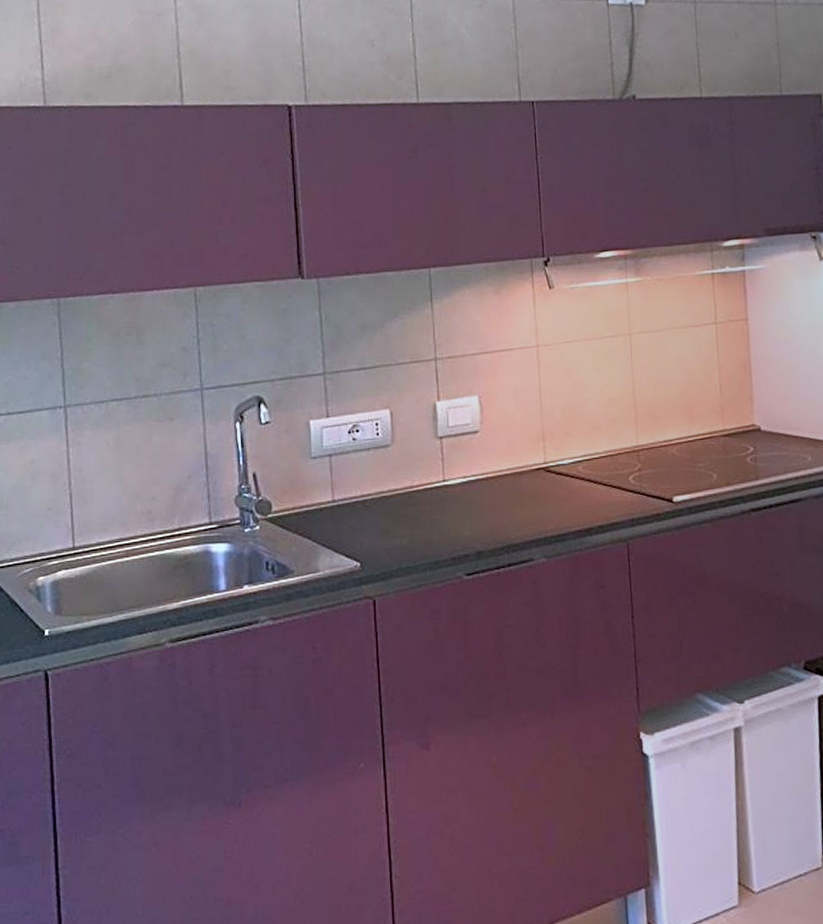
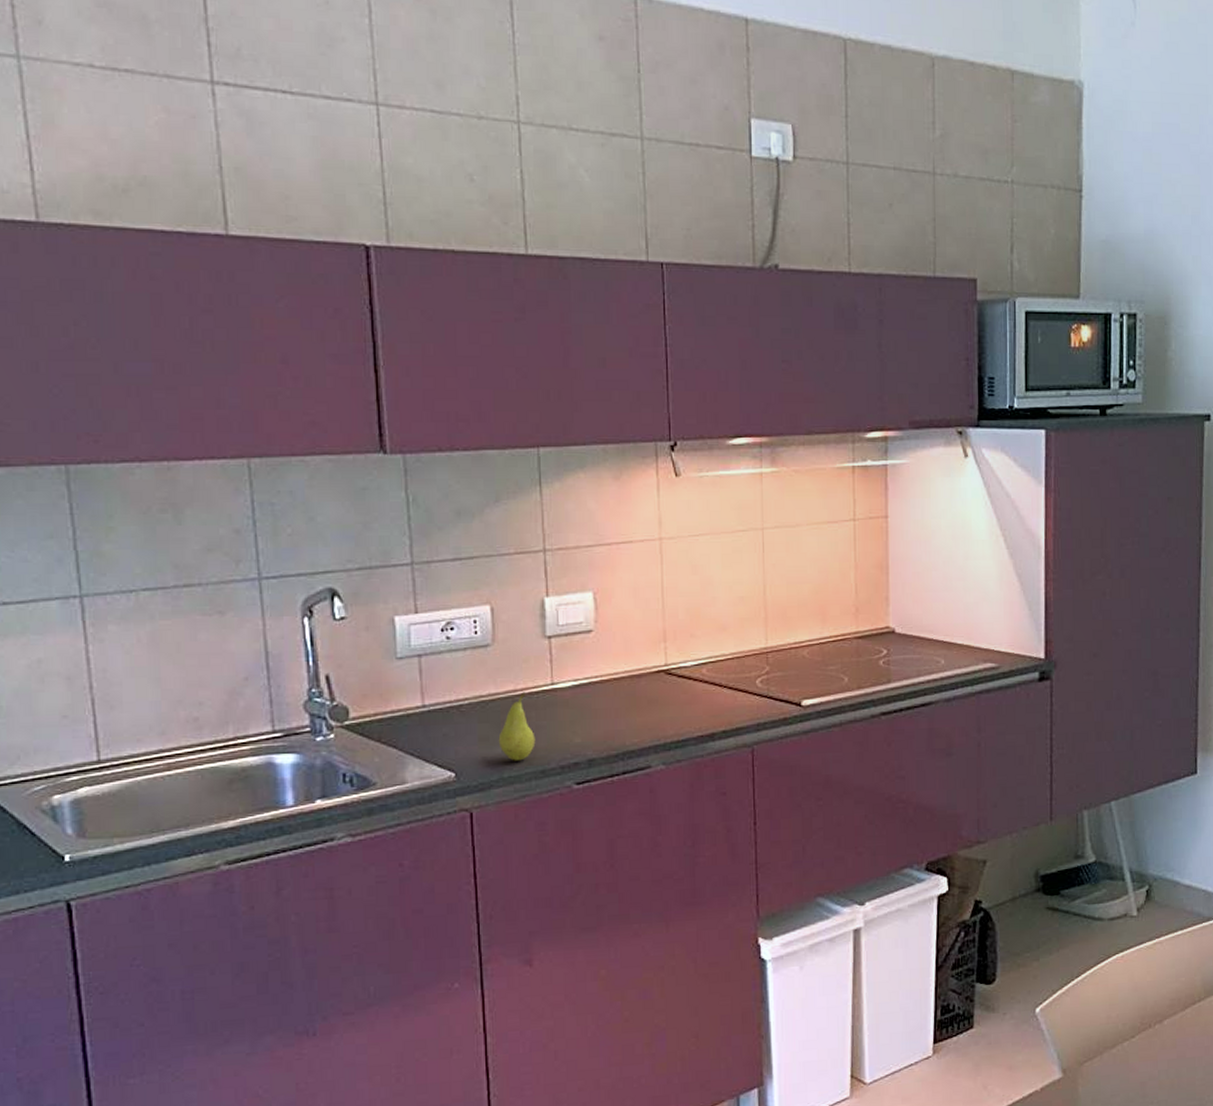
fruit: none [397,488,430,552] -> present [498,692,536,761]

